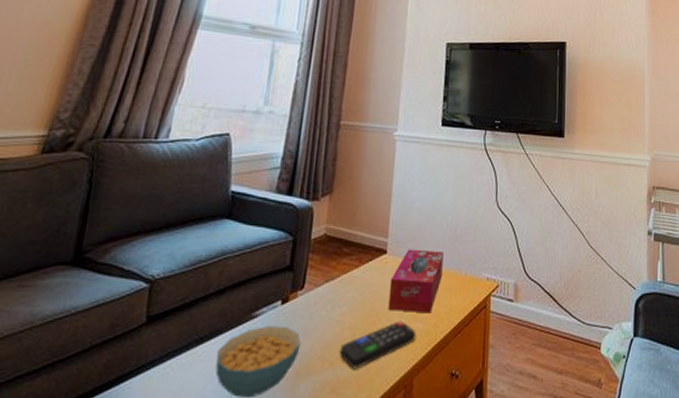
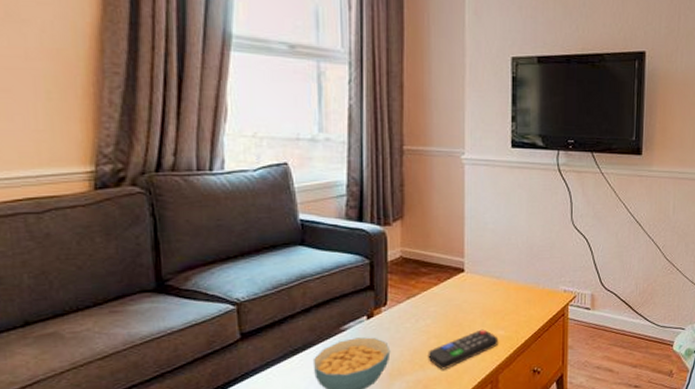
tissue box: present [387,249,444,314] -> none [469,267,521,323]

